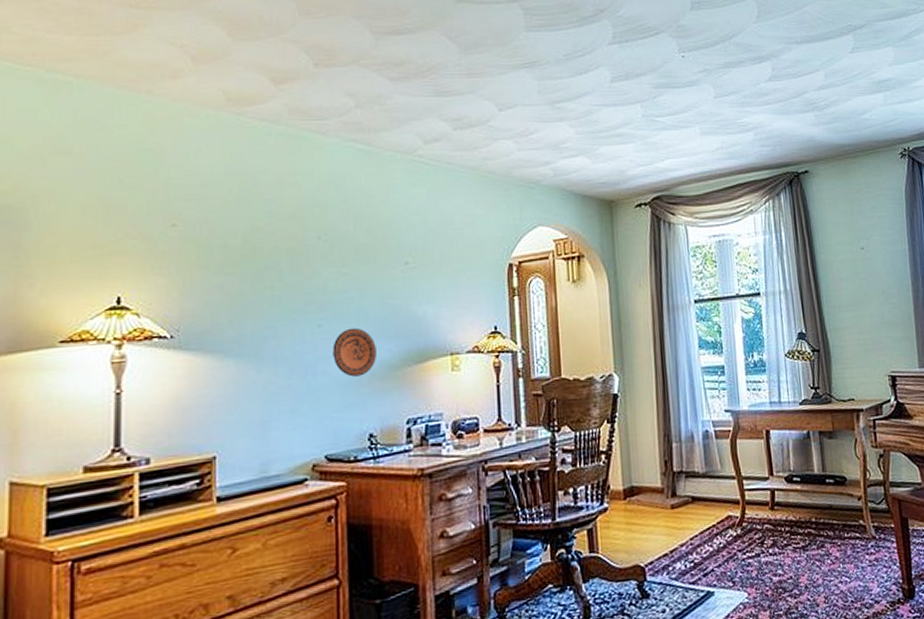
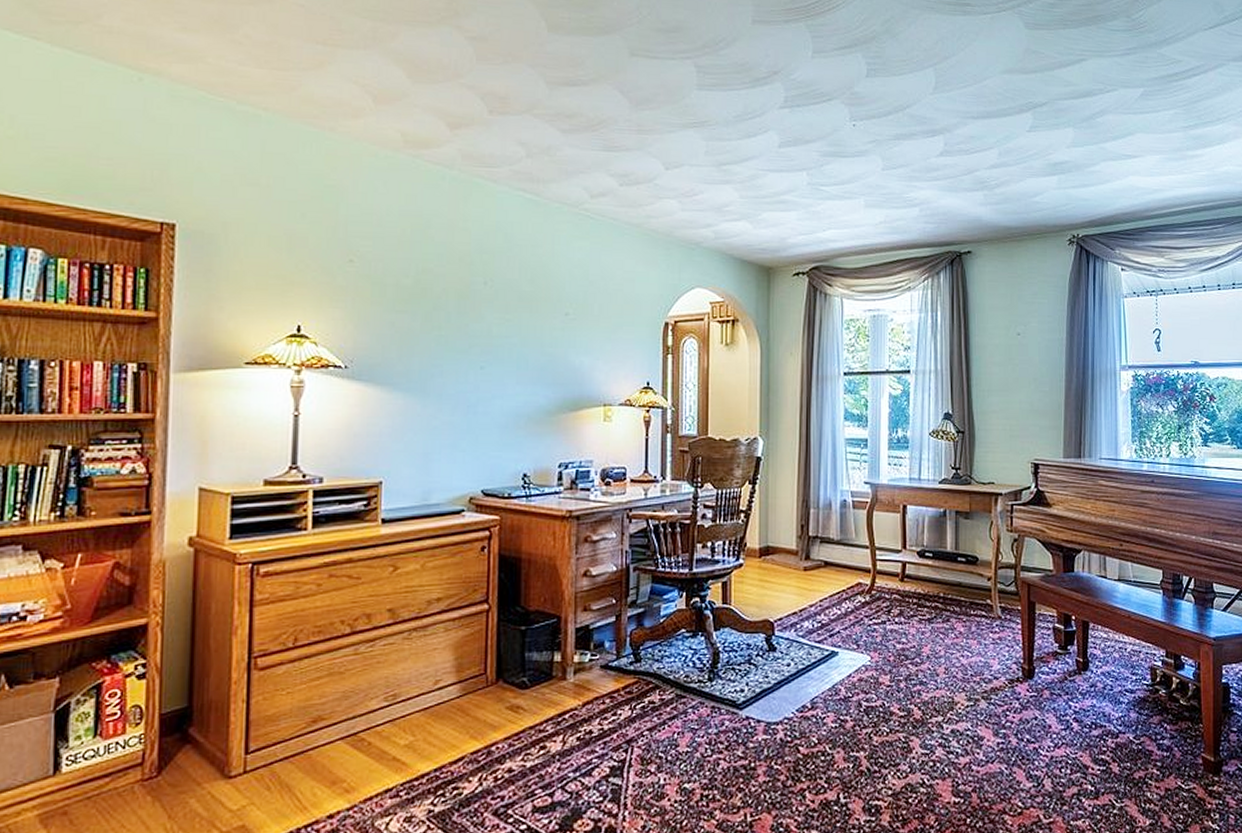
decorative plate: present [333,327,376,377] -> none [493,372,534,419]

